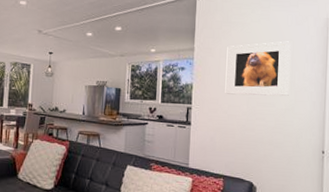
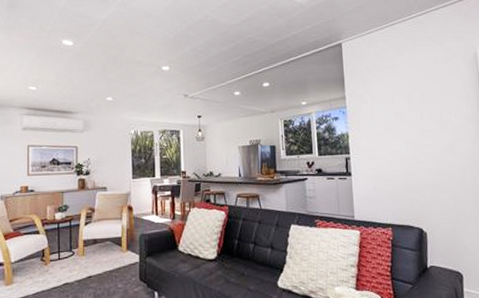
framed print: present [225,41,291,97] -> none [378,79,447,140]

